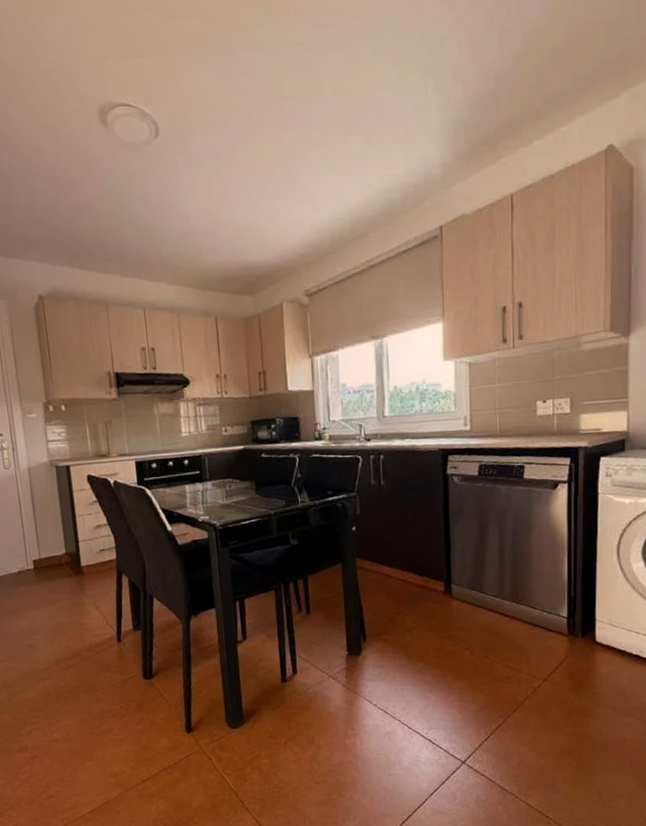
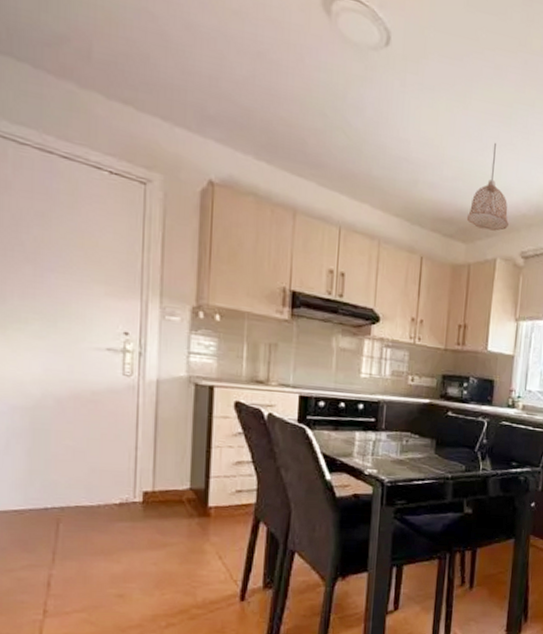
pendant lamp: none [249,194,289,279] -> present [466,142,509,231]

